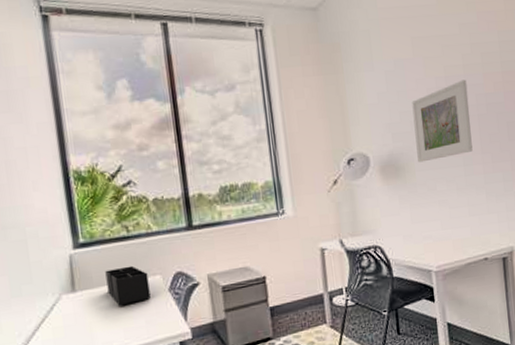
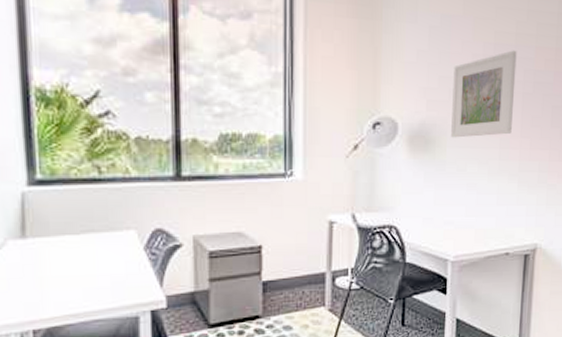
desk organizer: present [105,265,151,305] -> none [66,214,121,260]

